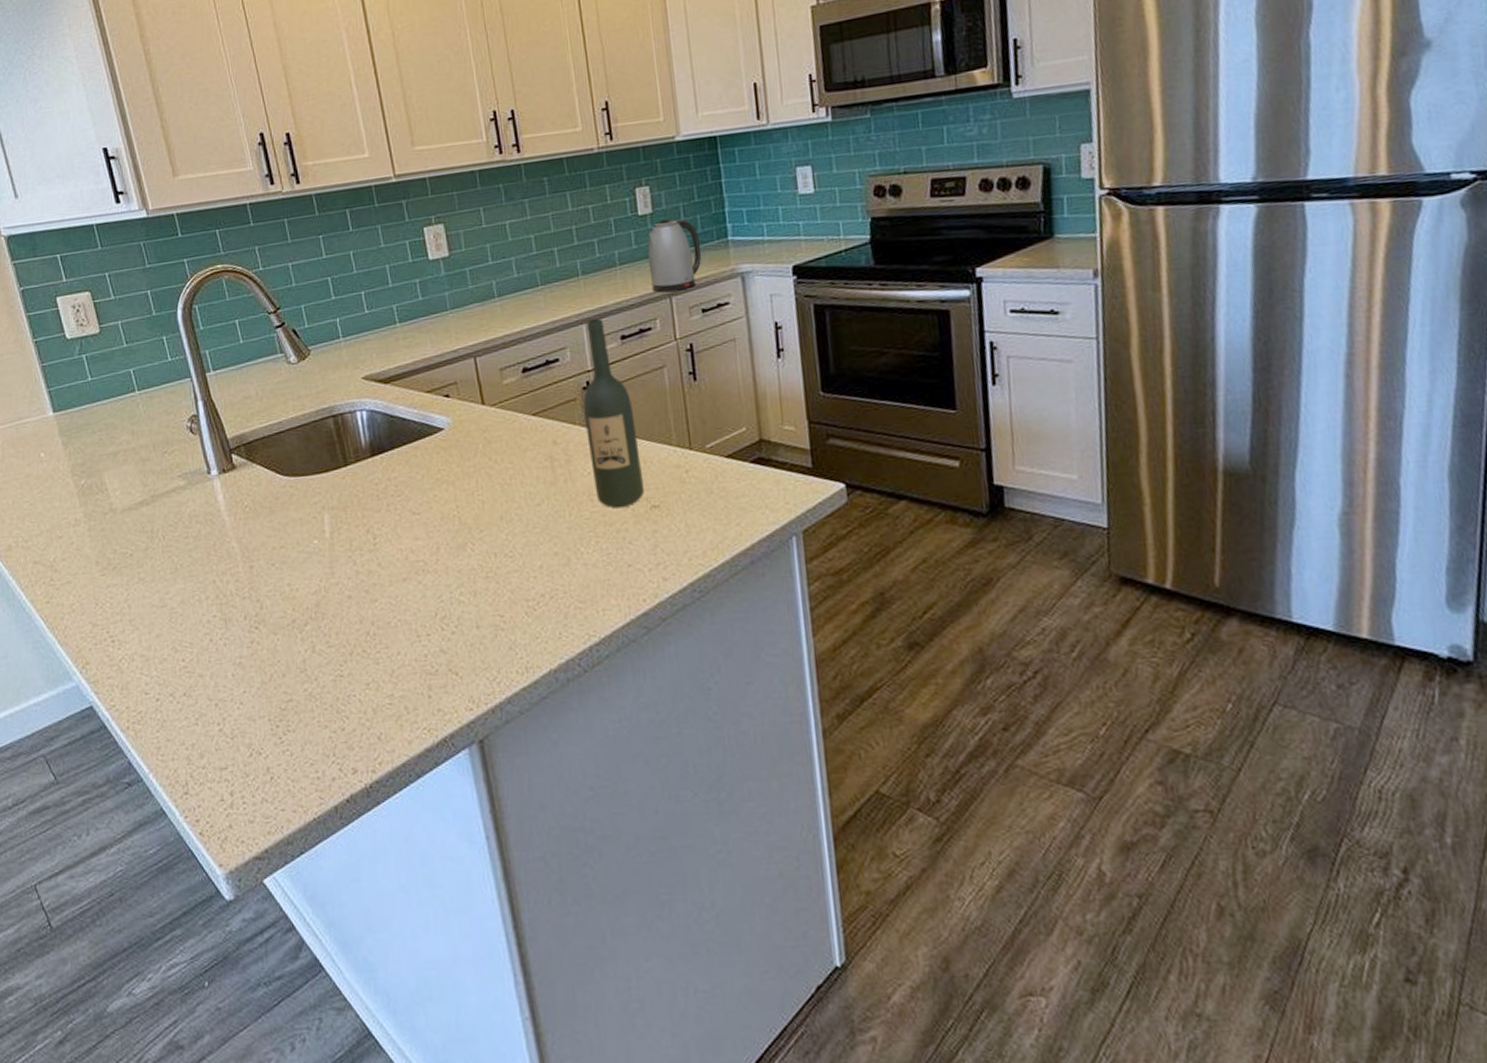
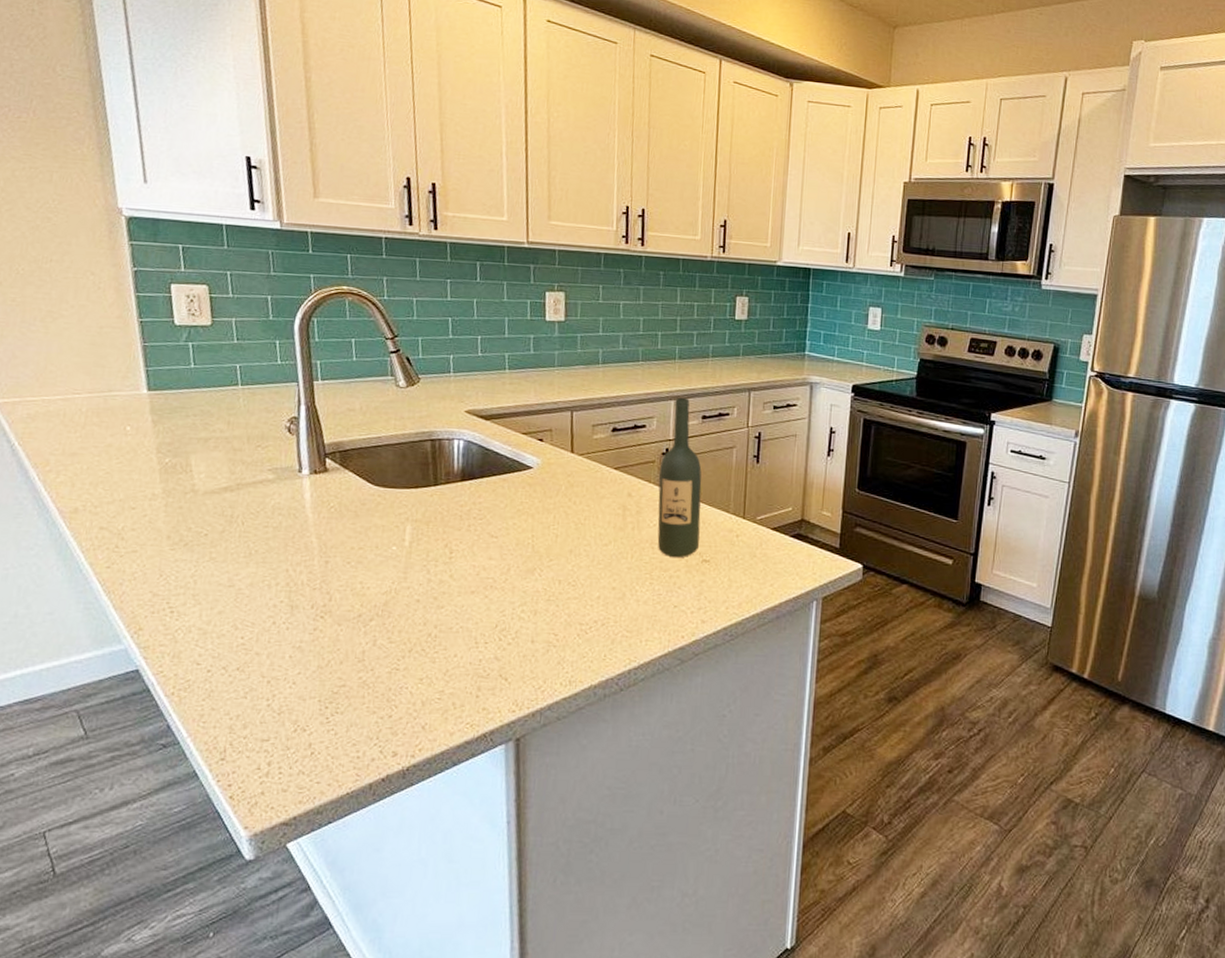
kettle: present [647,218,702,293] -> none [736,327,783,388]

